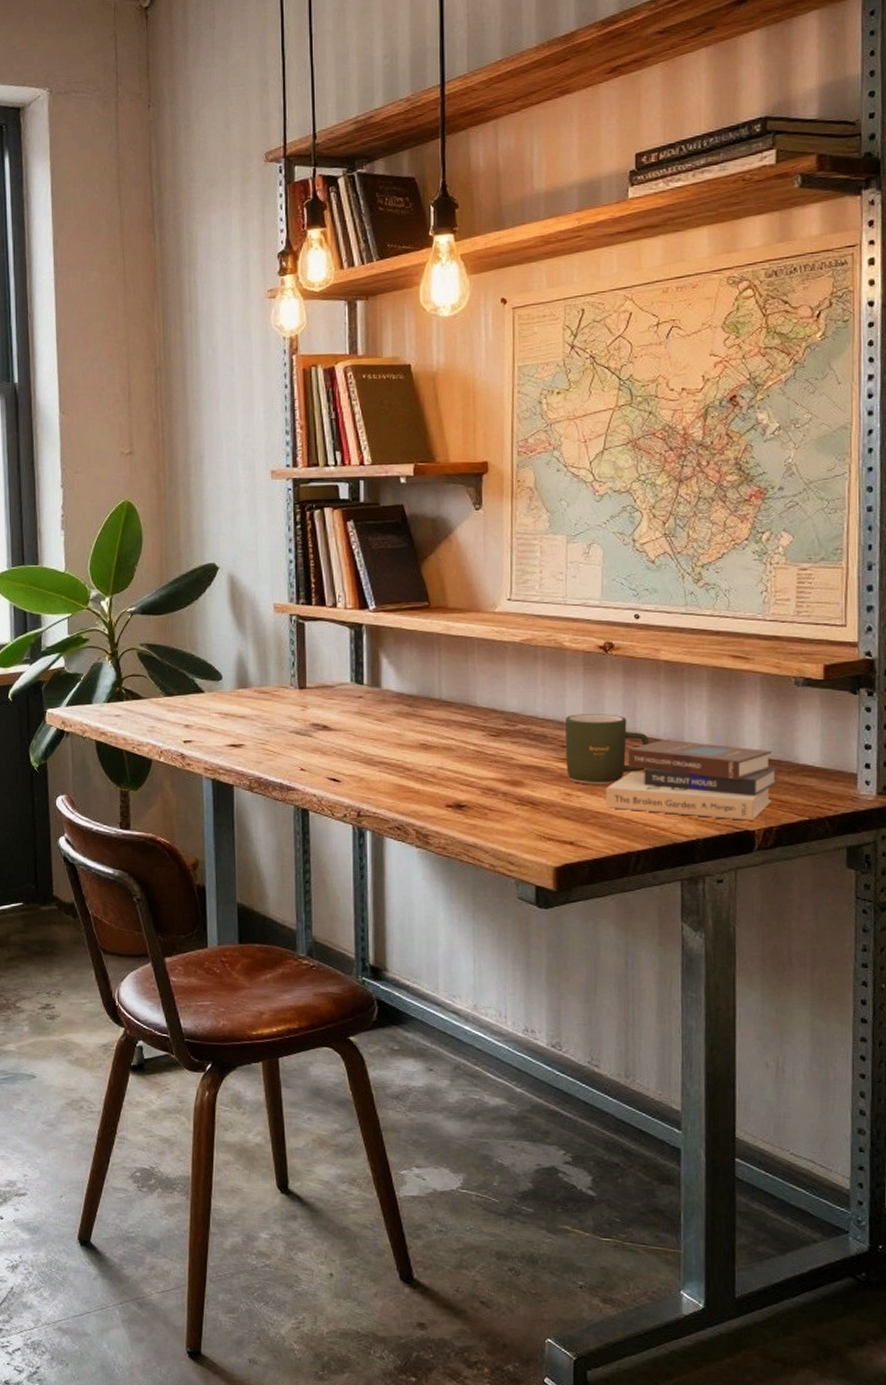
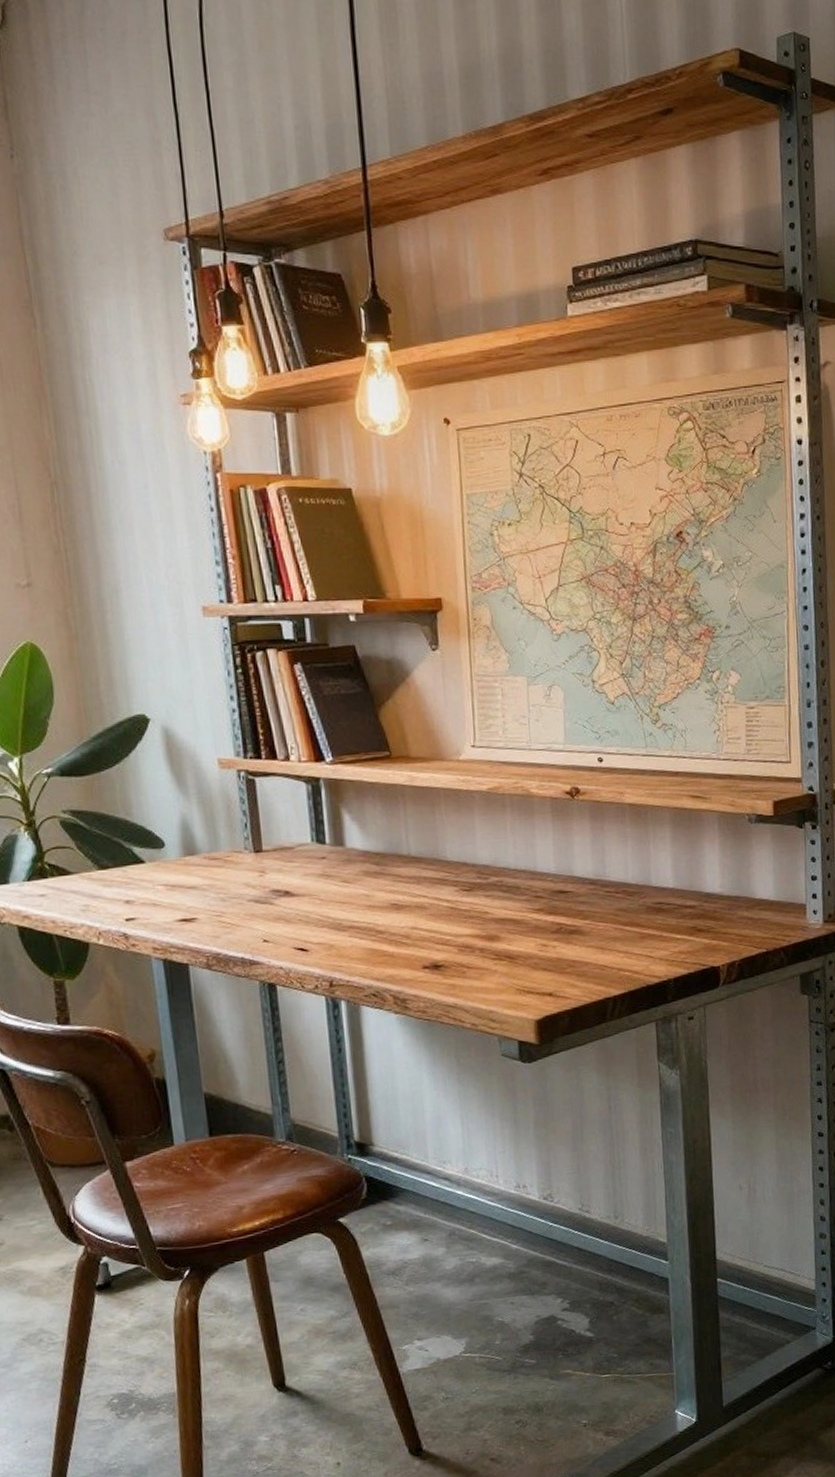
mug: present [566,714,649,785] -> none [537,860,619,934]
books: present [606,740,778,821] -> none [580,883,738,958]

